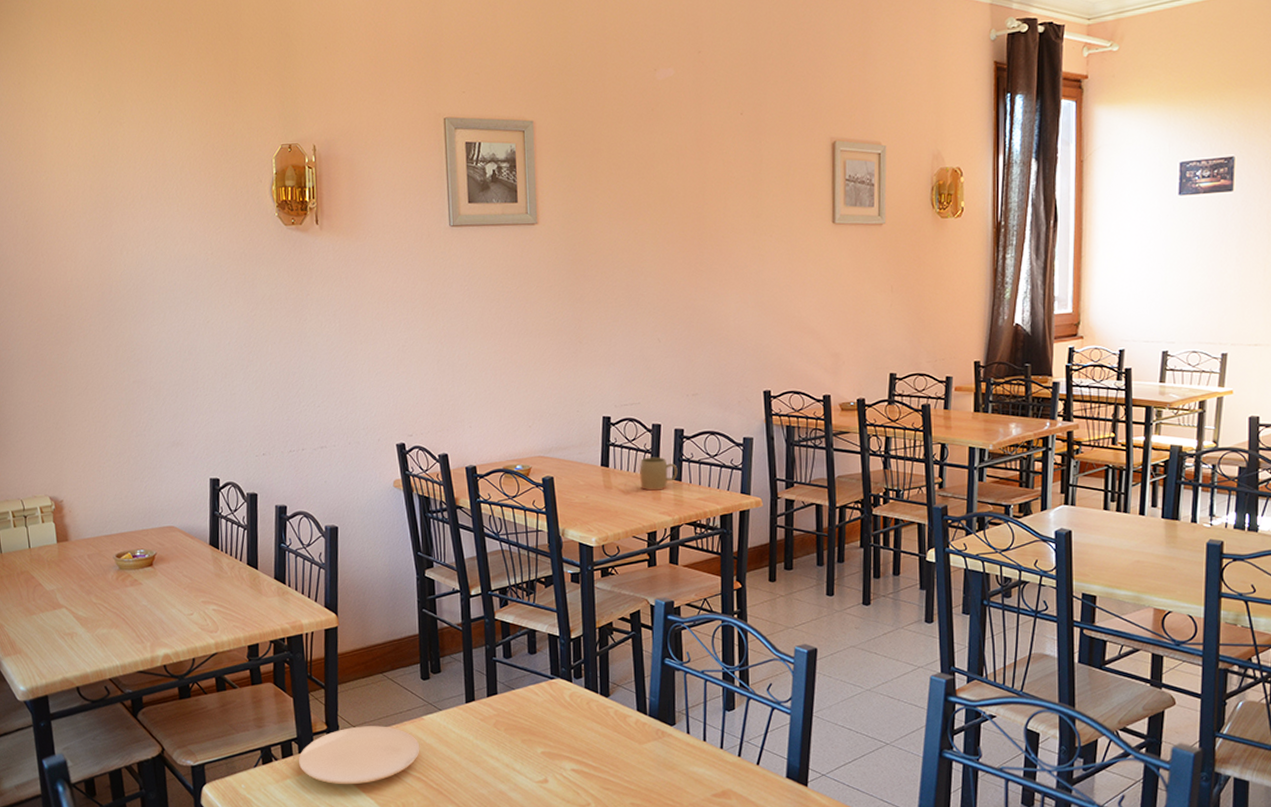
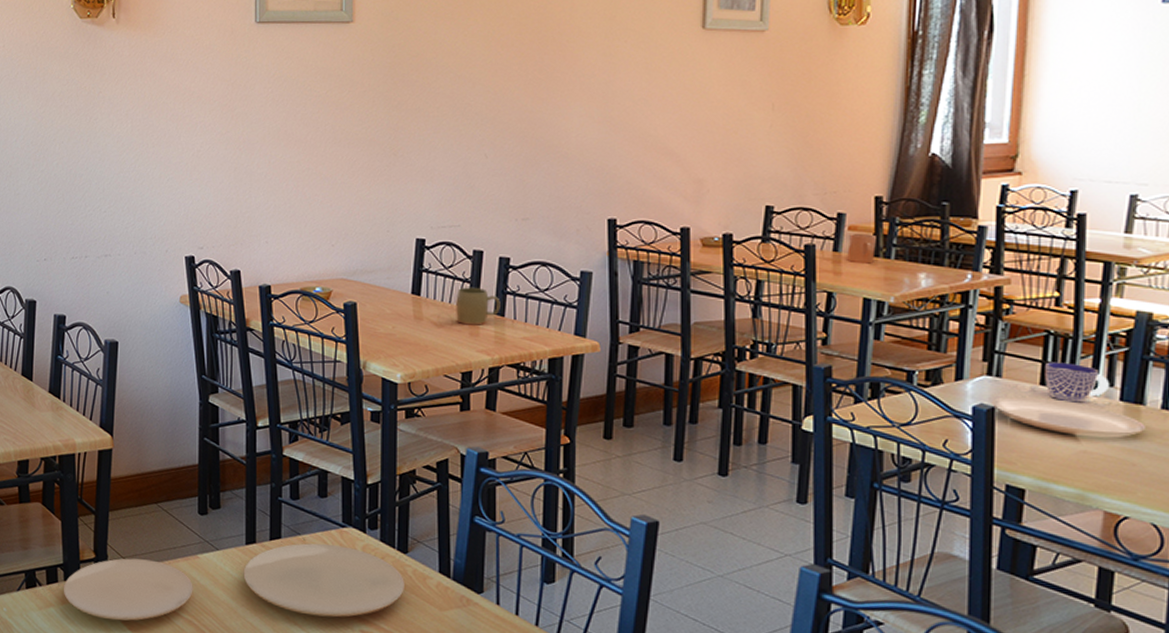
plate: none [464,695,608,761] -> present [243,543,404,618]
cup: none [955,392,977,419] -> present [847,233,876,264]
plate: none [1069,520,1182,549] -> present [992,397,1147,438]
cup: none [1107,490,1154,522] -> present [1045,362,1110,403]

